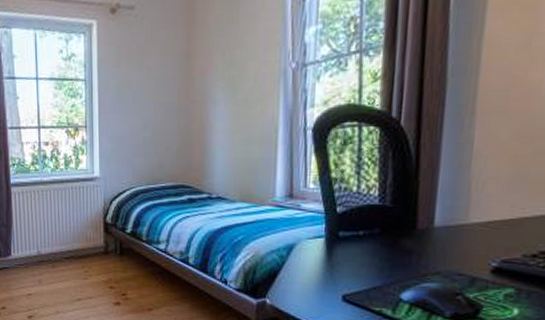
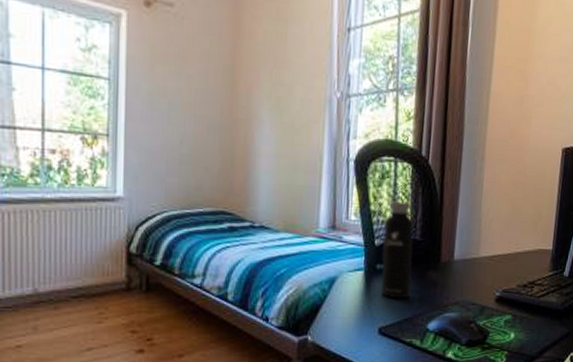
water bottle: none [344,158,383,267] -> present [381,192,414,299]

